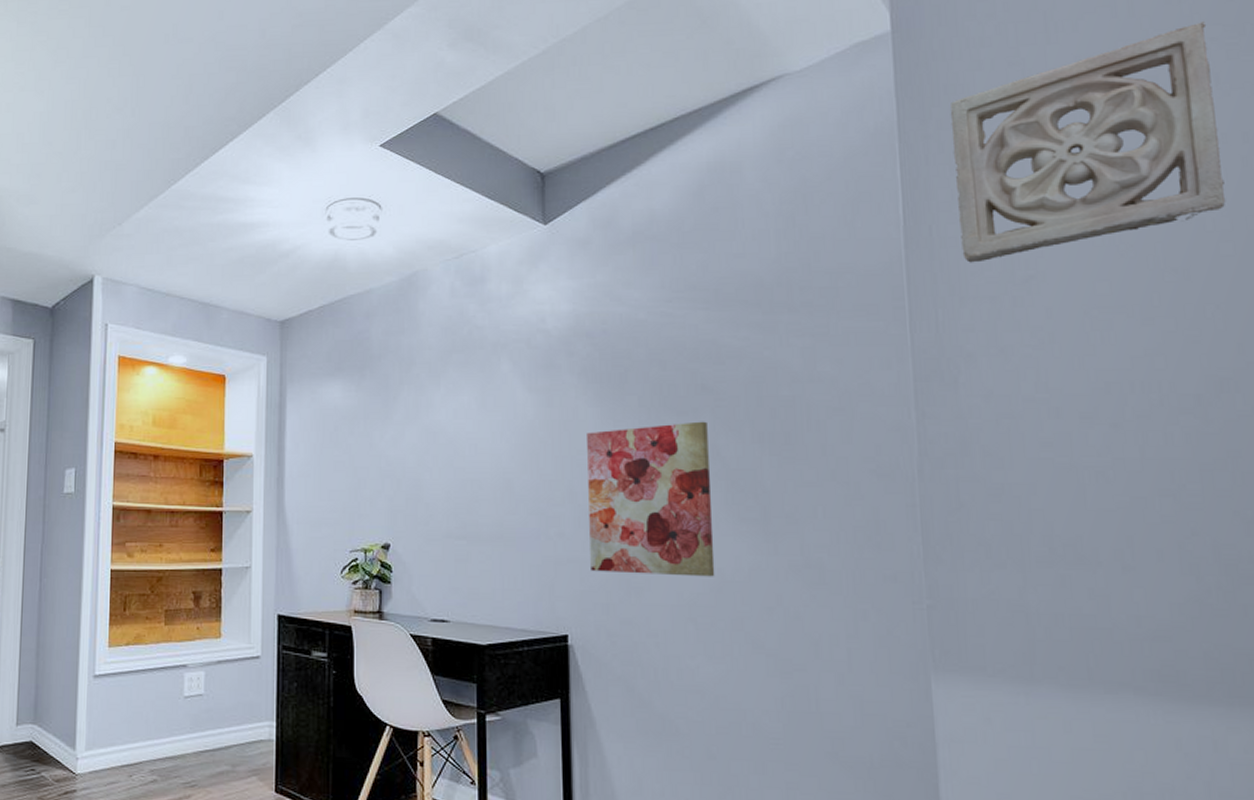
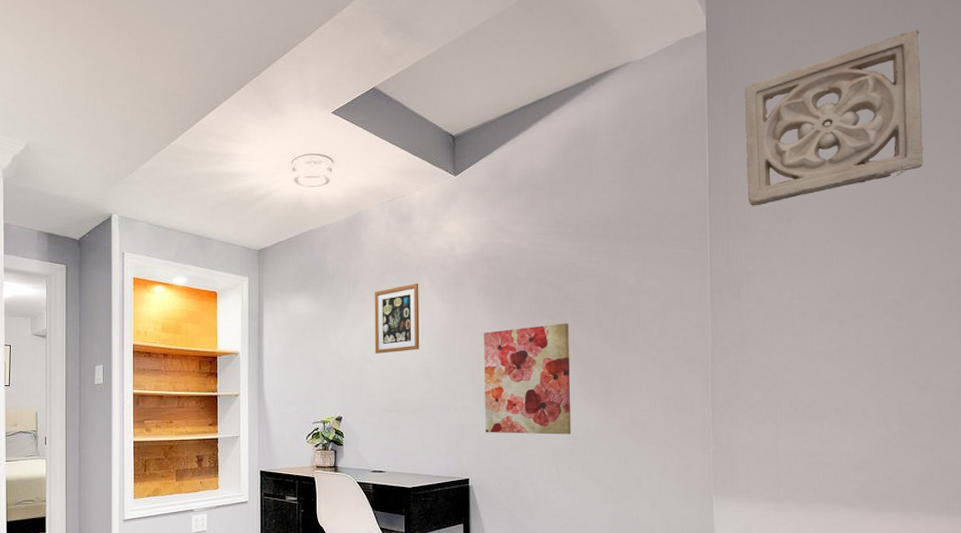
picture frame: none [435,366,498,459] -> present [374,283,420,354]

